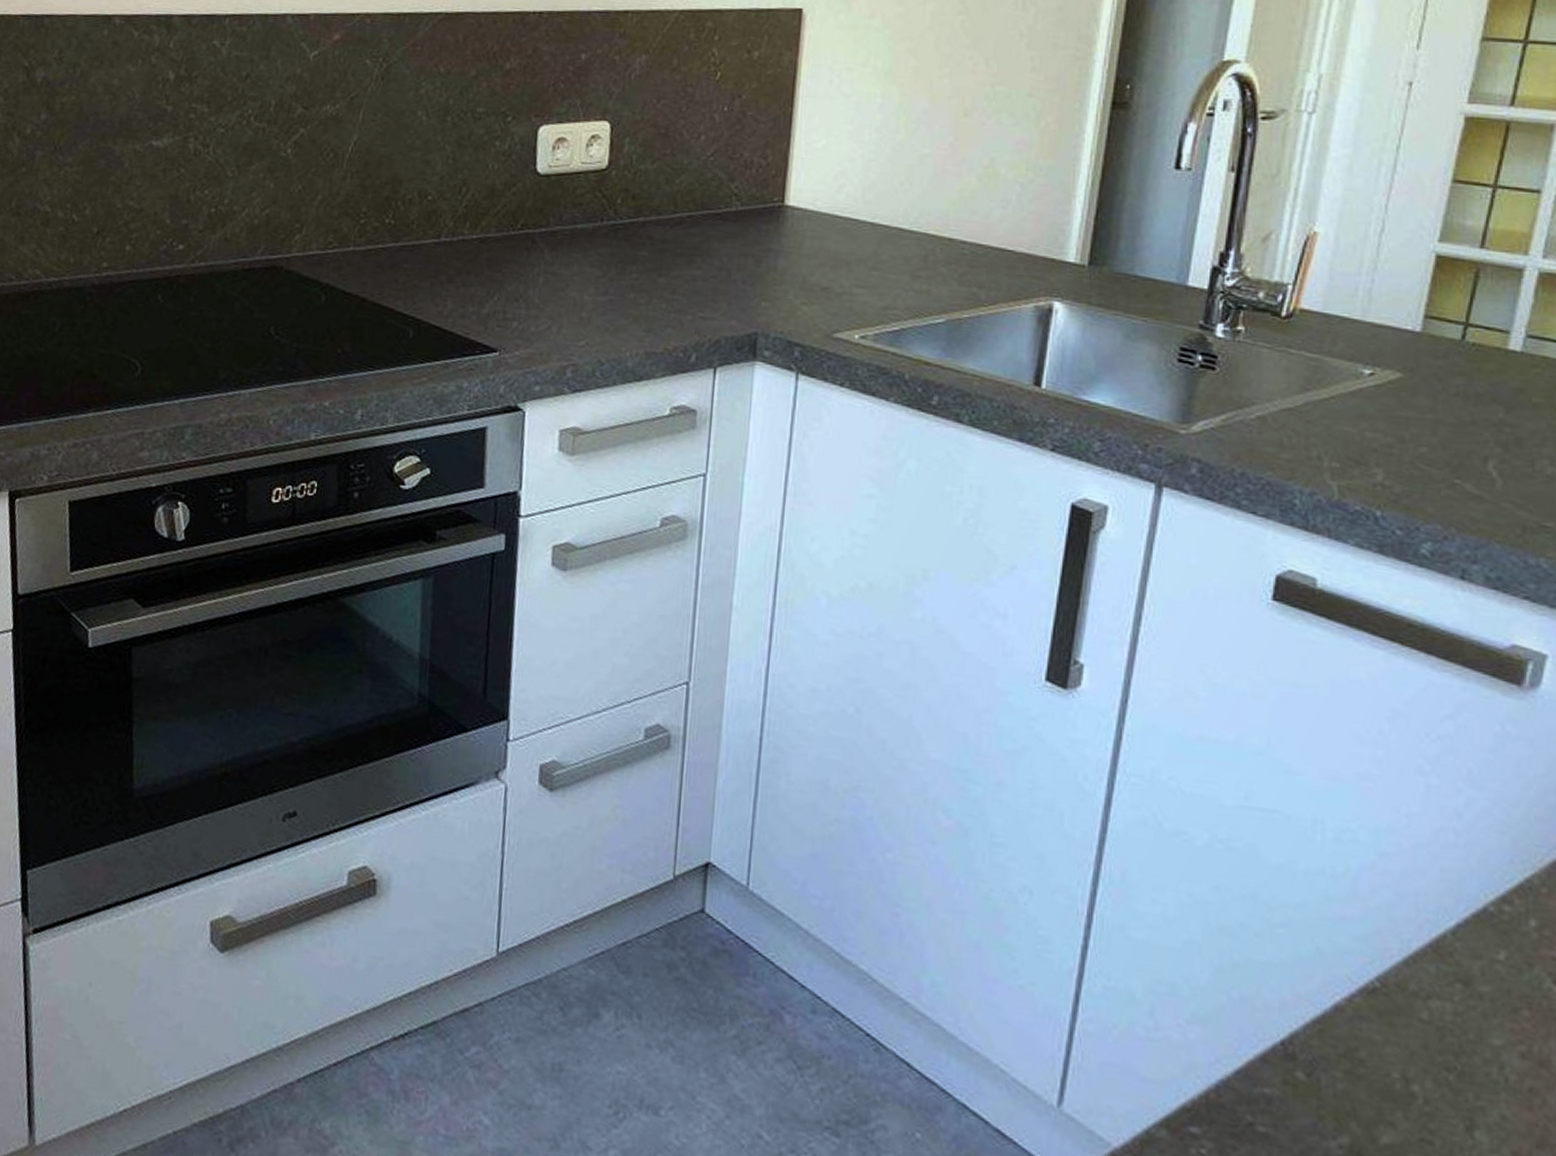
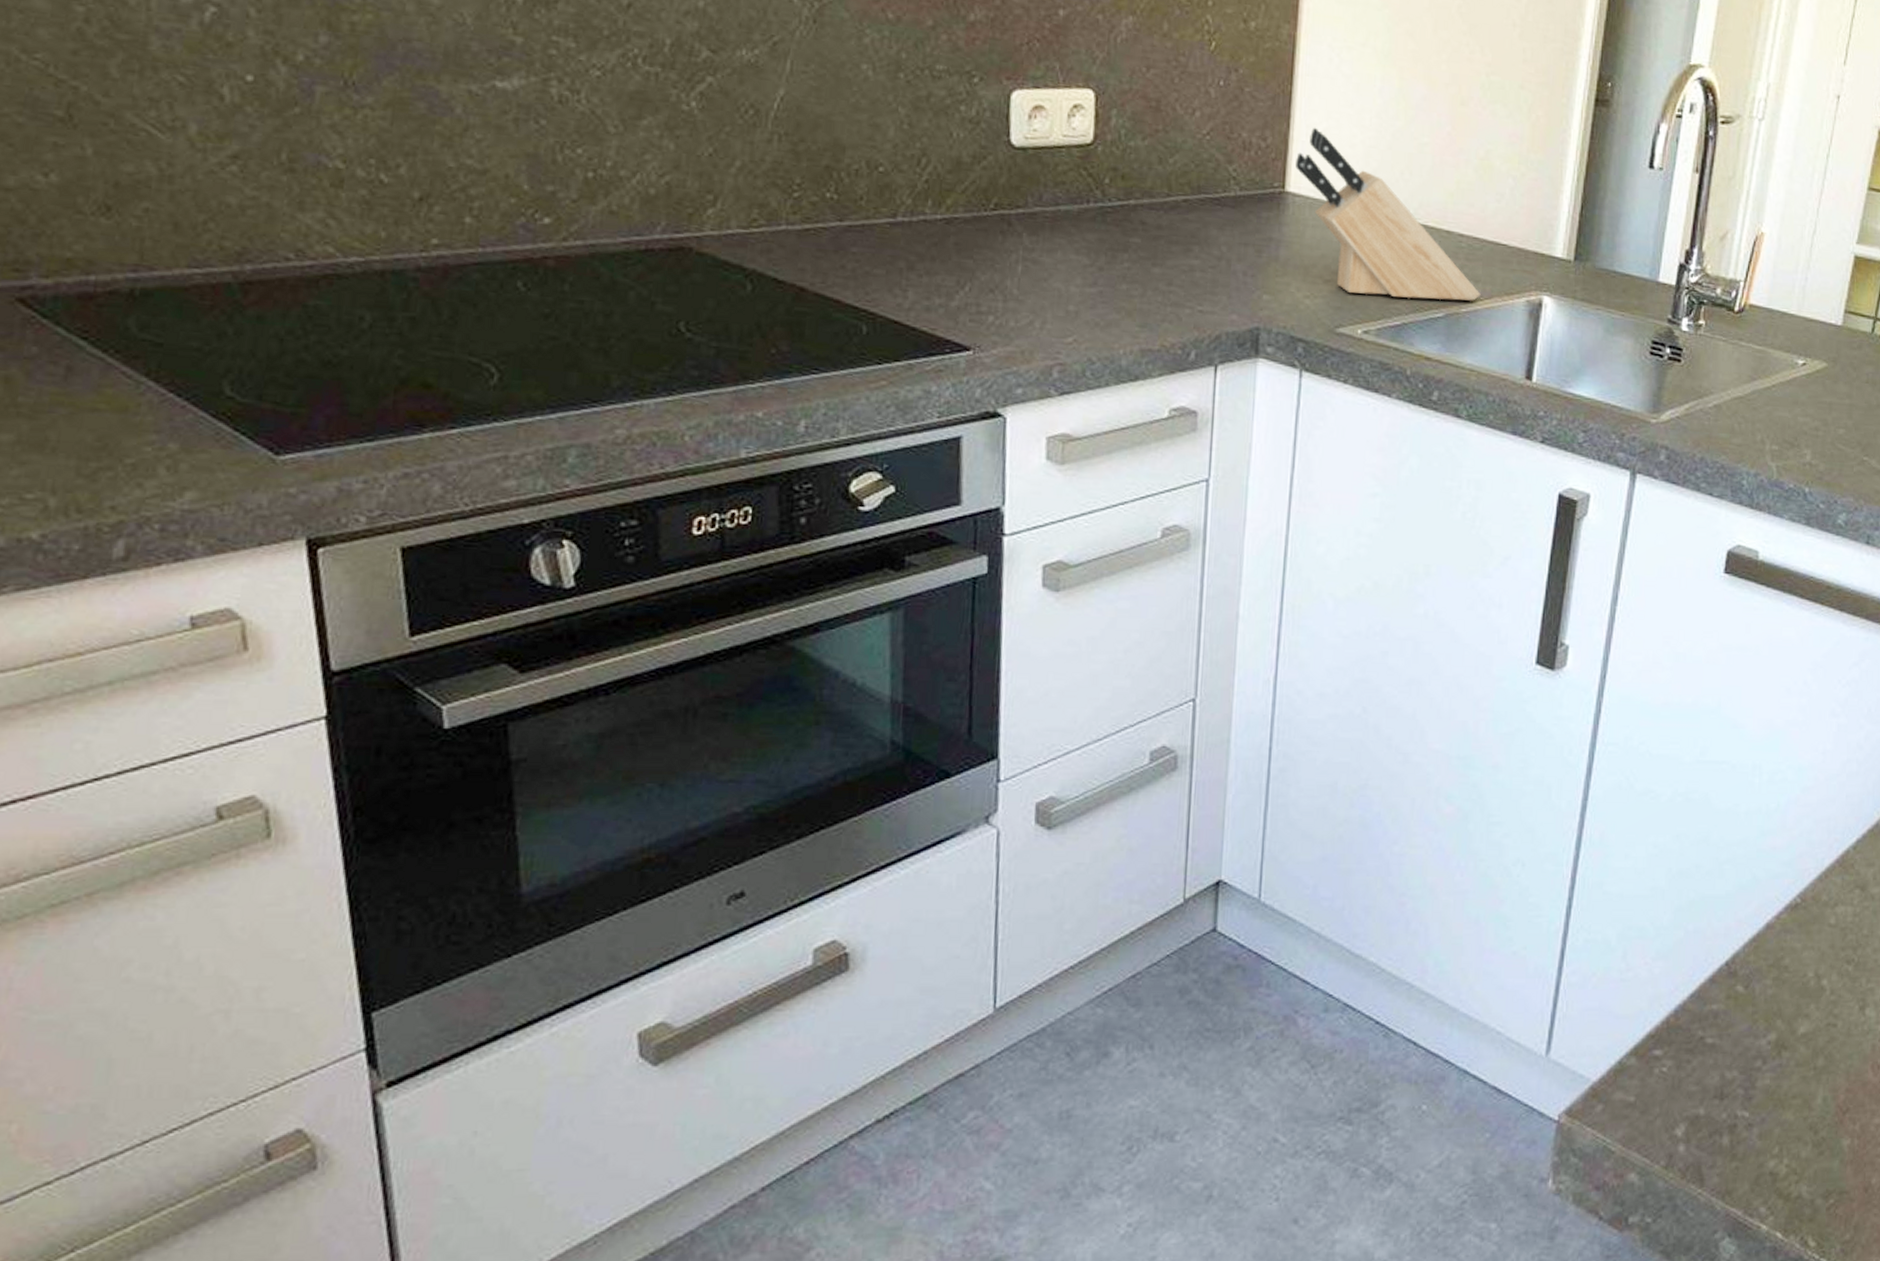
knife block: none [795,144,985,307] -> present [1296,127,1481,301]

